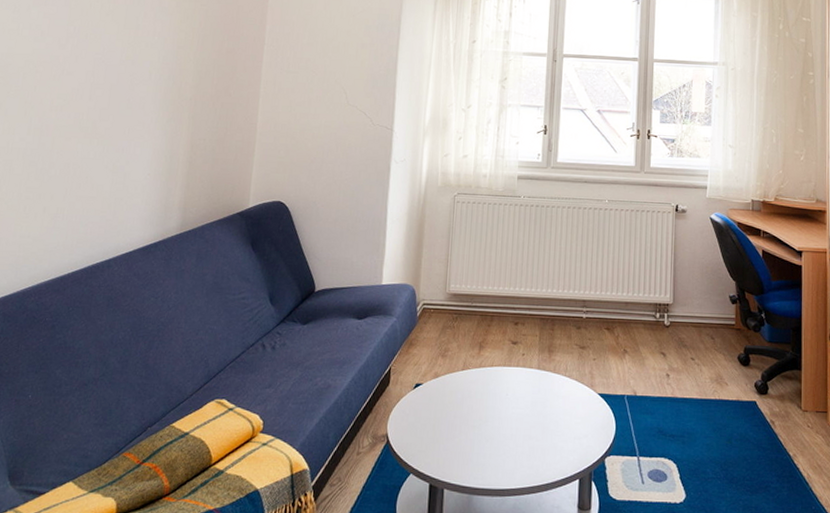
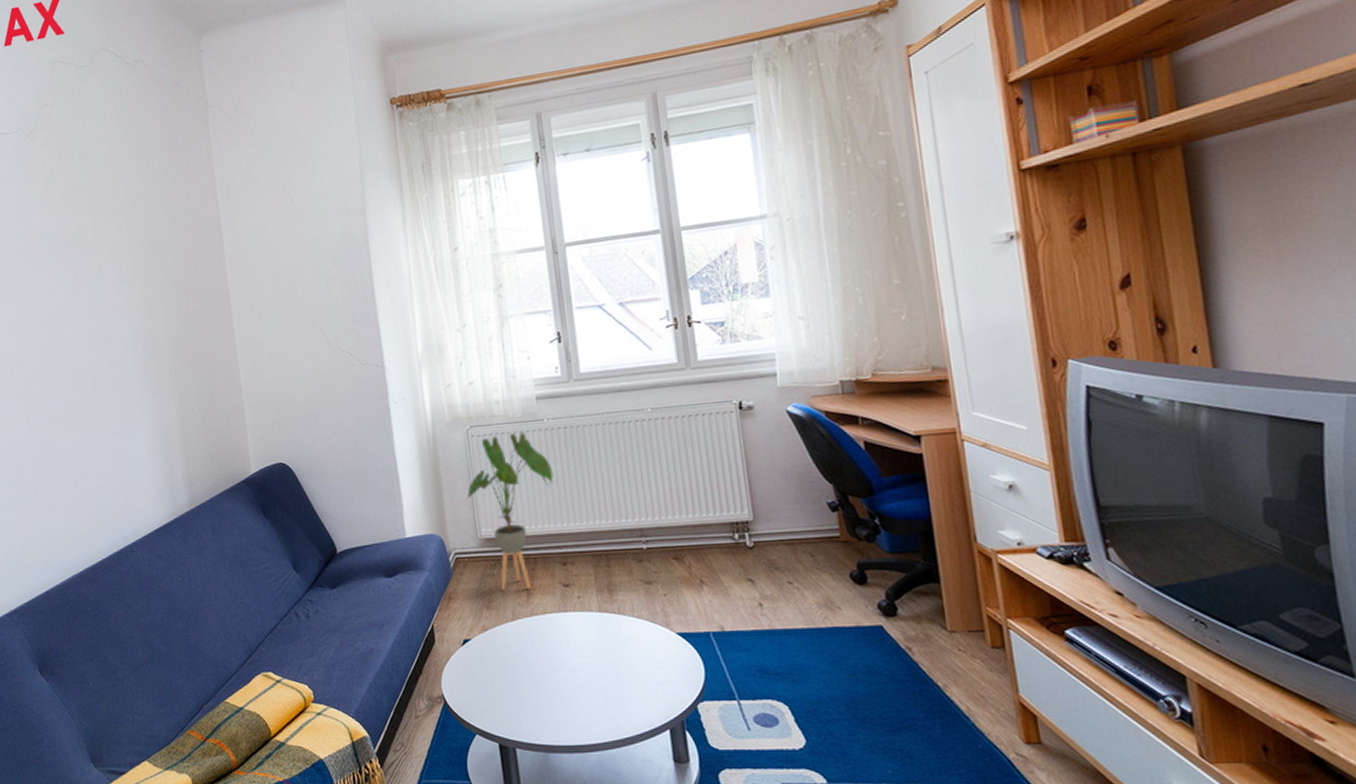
house plant: none [443,204,521,344] -> present [466,431,554,590]

